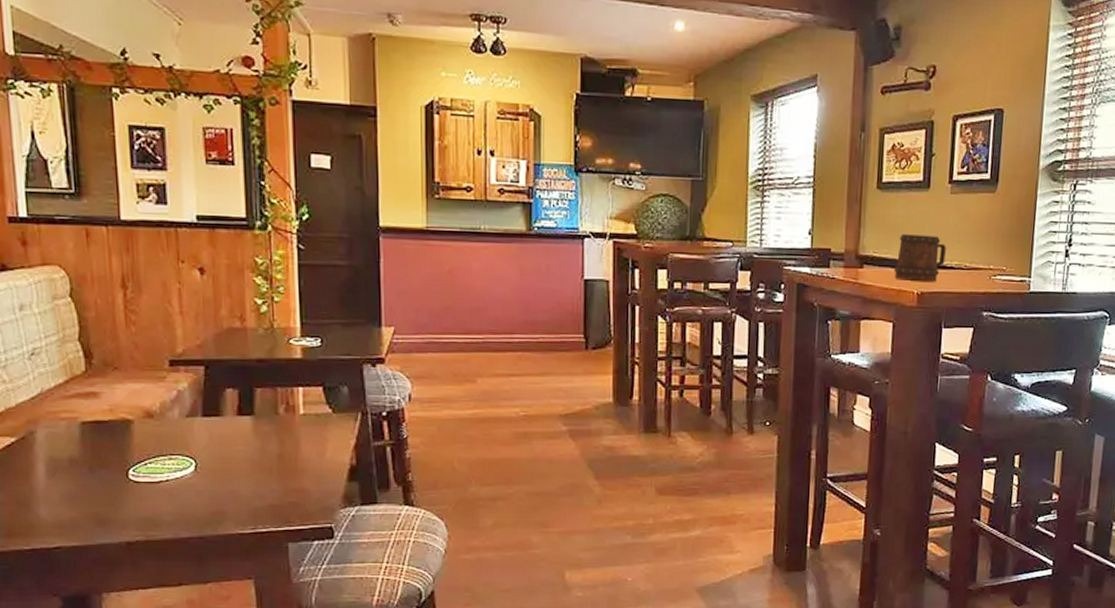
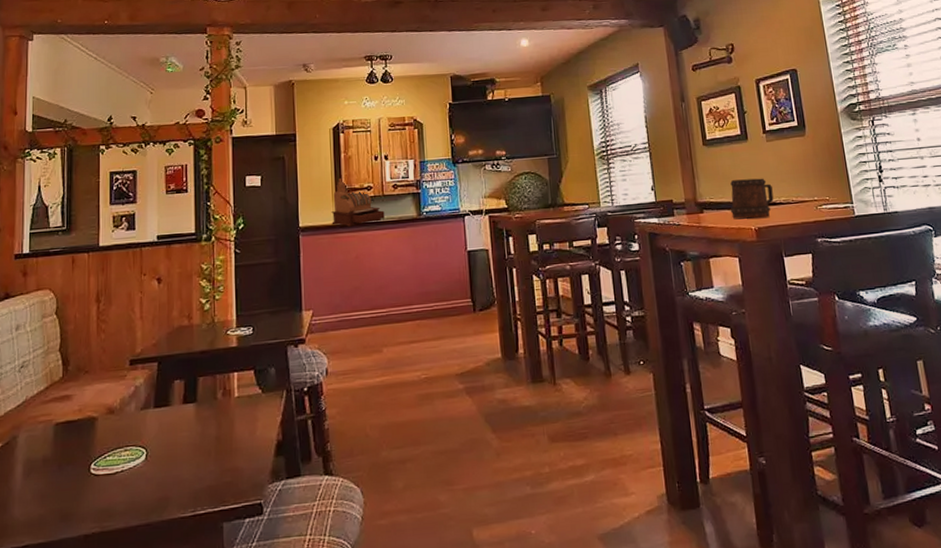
cash register: none [420,171,487,235] -> present [331,177,385,228]

